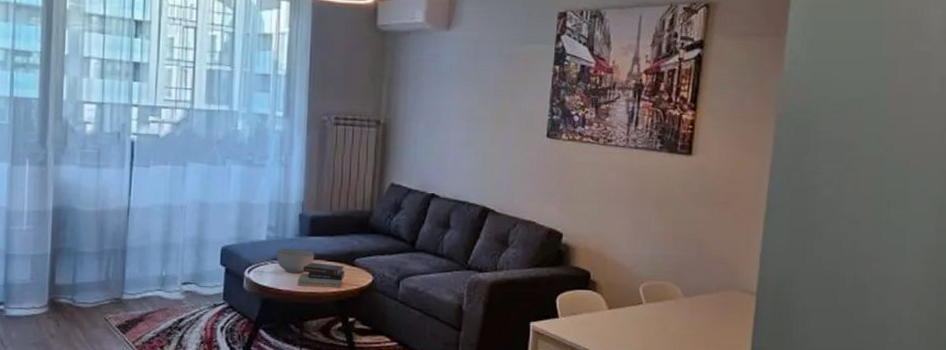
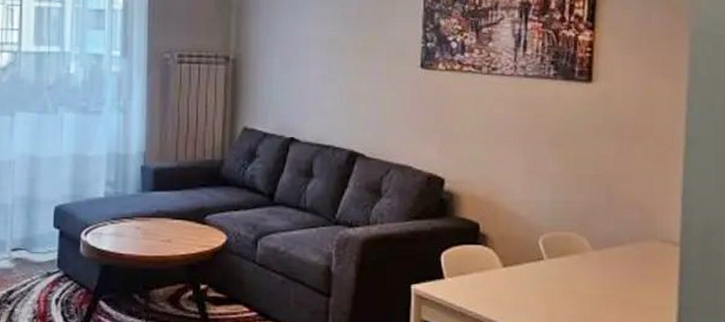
bowl: present [276,248,315,273] -> none [116,205,160,234]
books: present [297,262,346,289] -> none [140,221,195,251]

